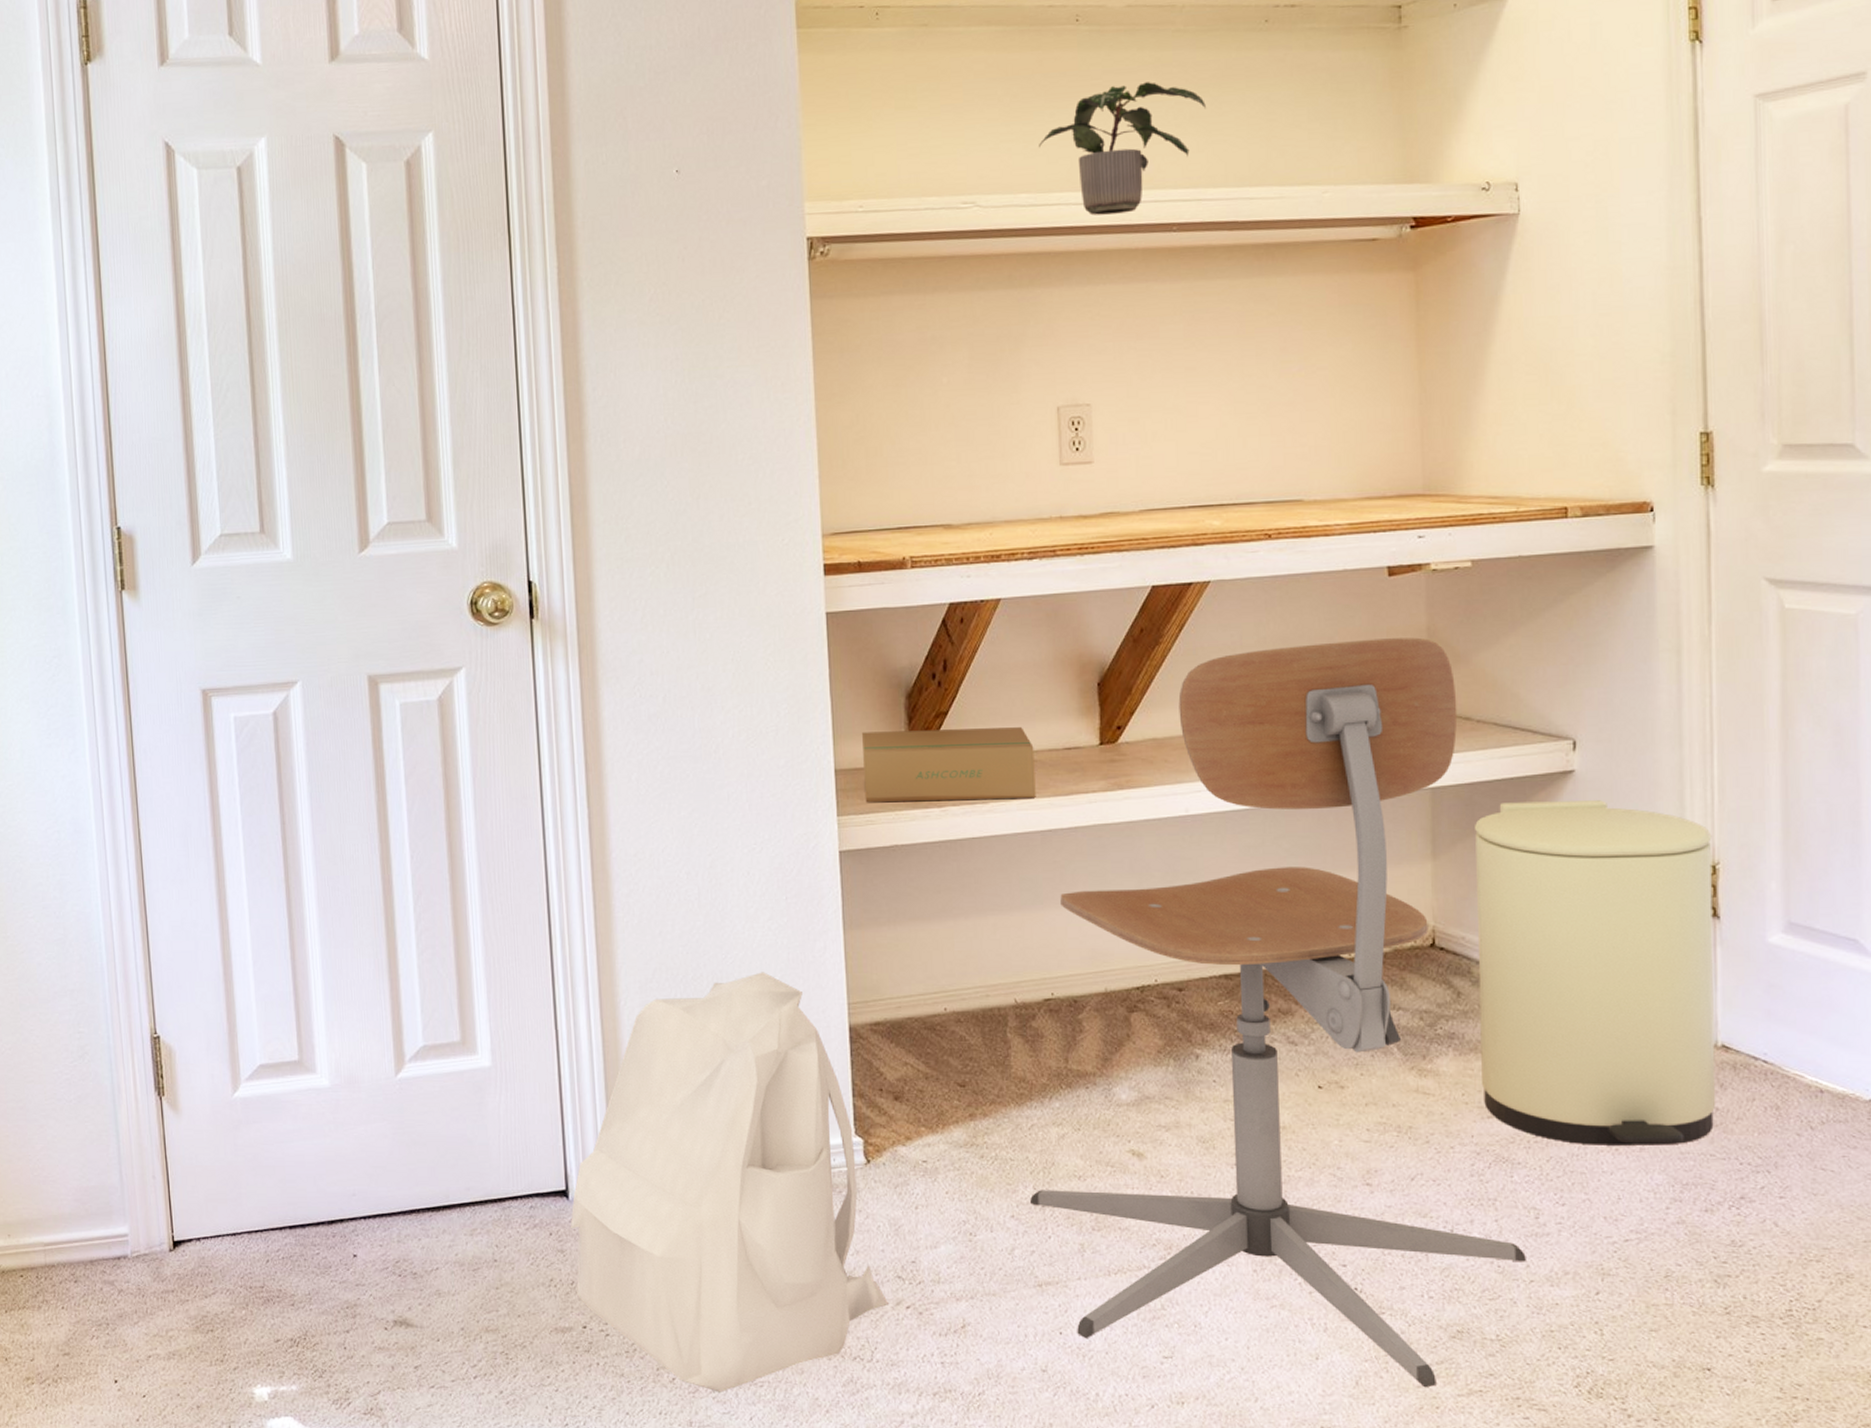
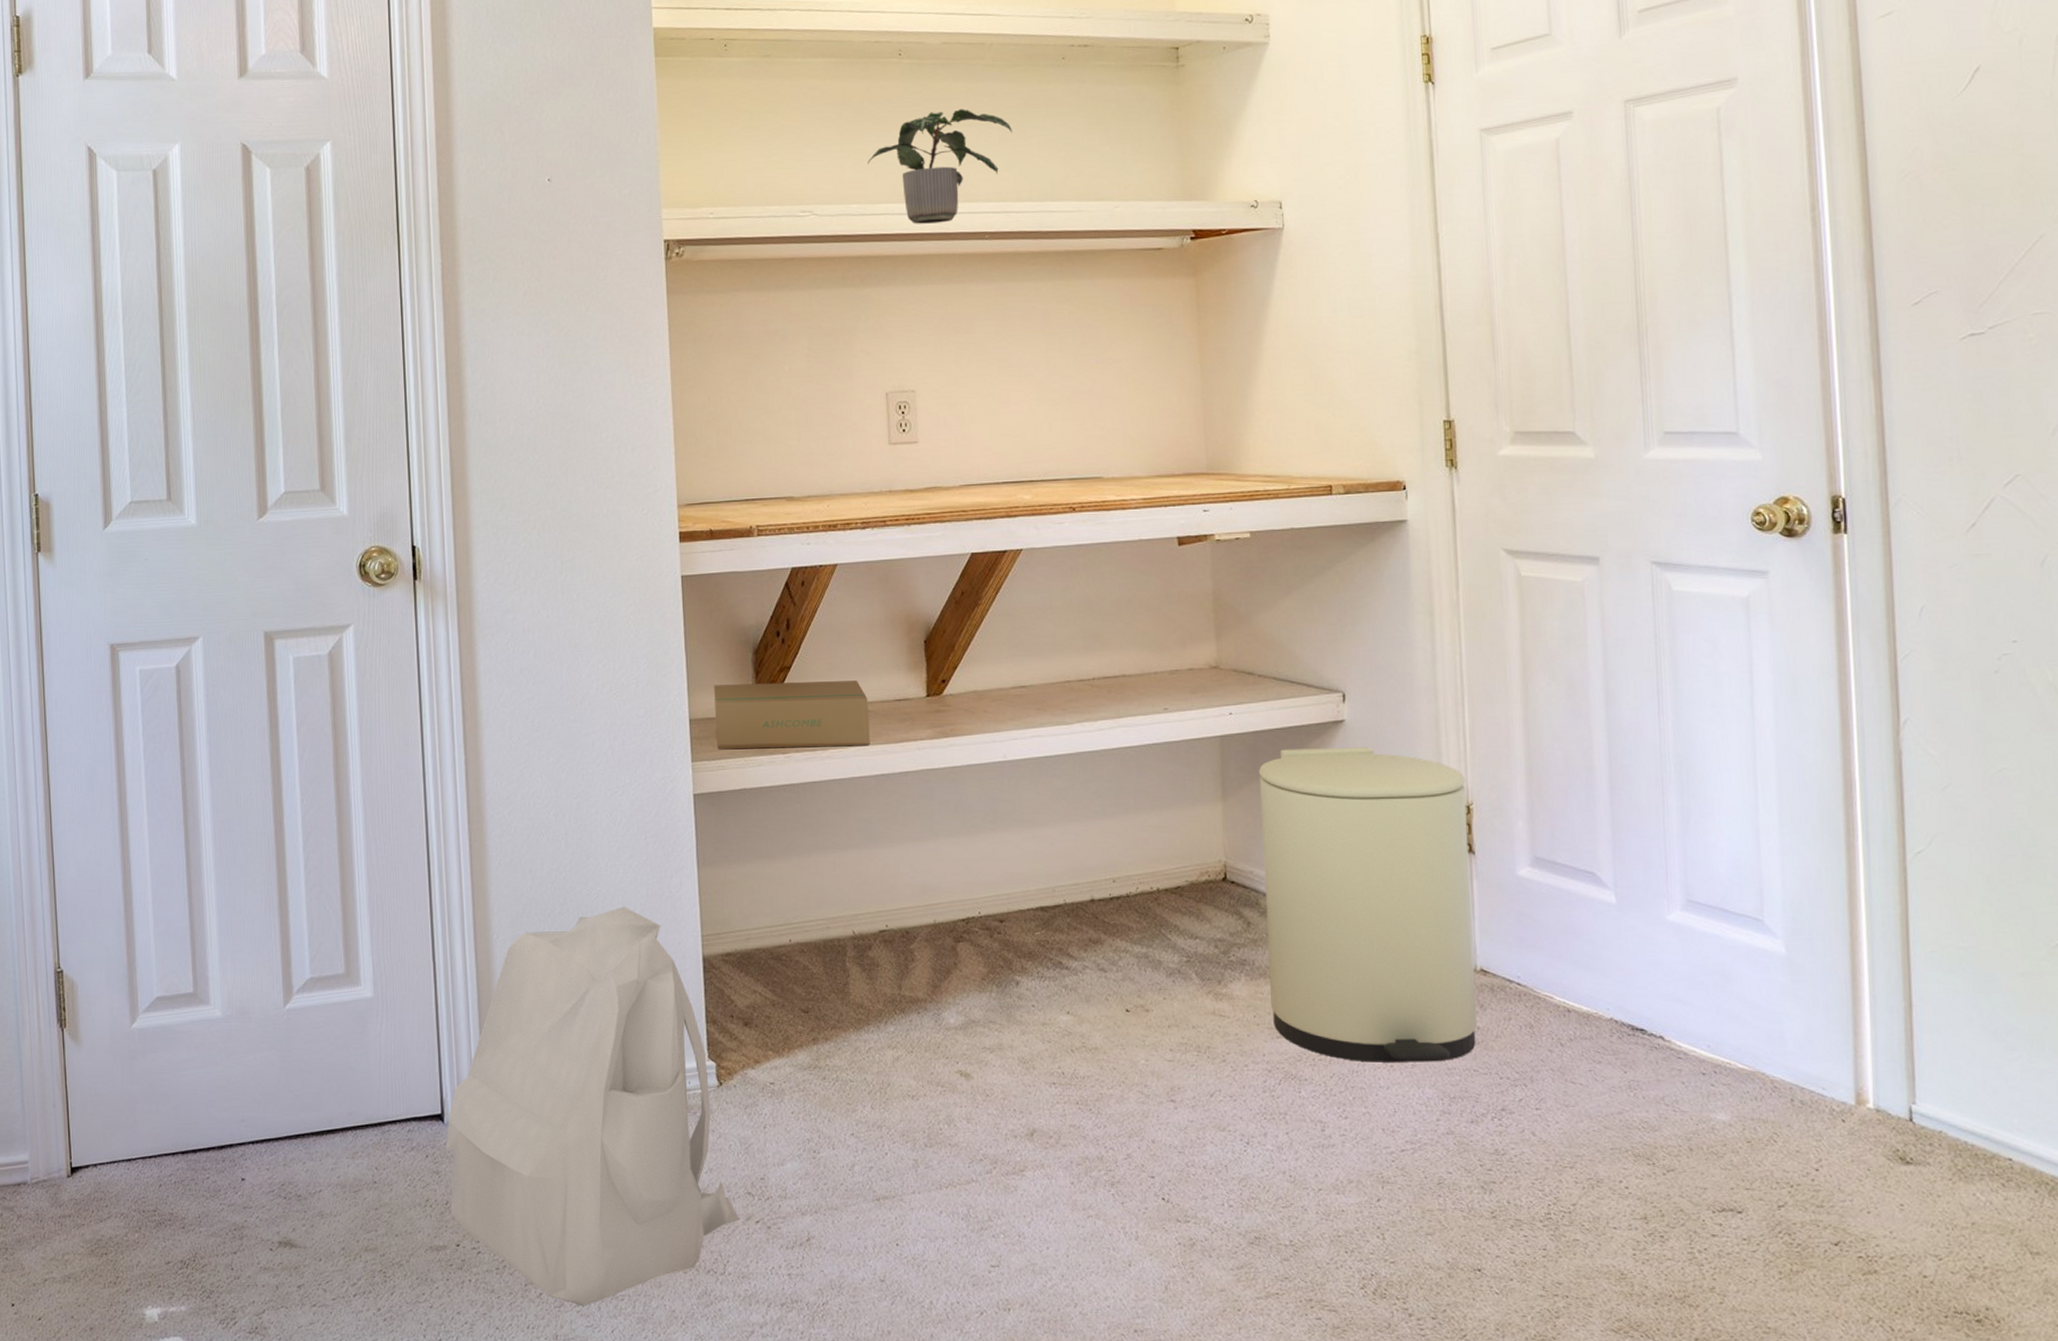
office chair: present [1030,637,1526,1388] -> none [868,600,1314,1292]

